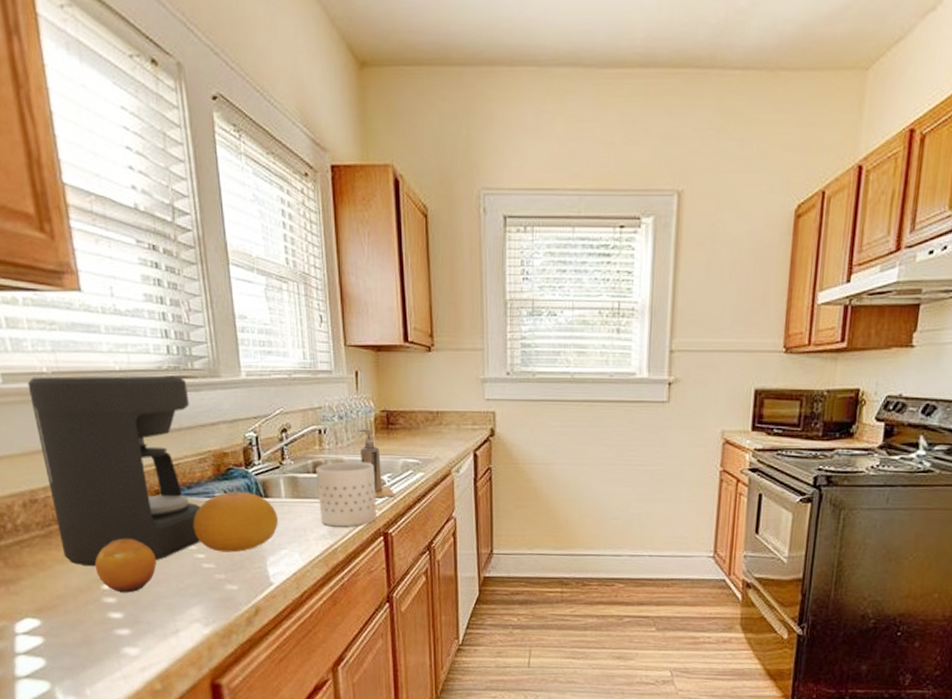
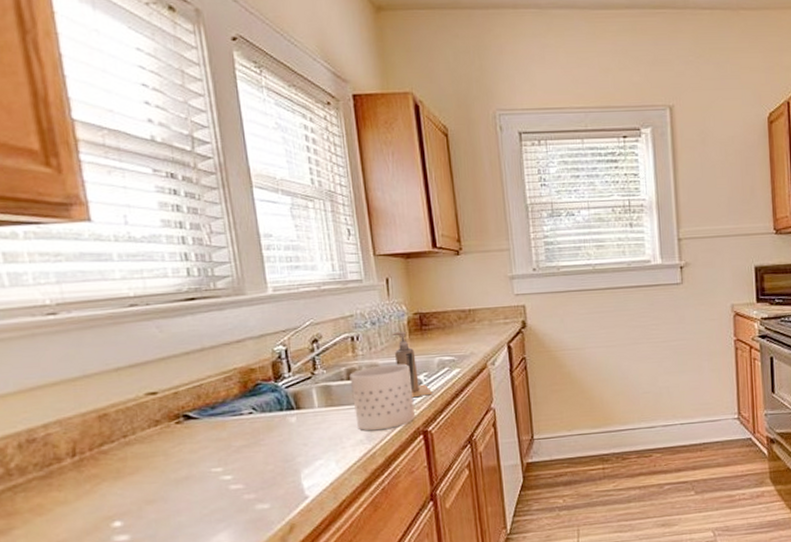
coffee maker: present [27,376,200,566] -> none [27,297,226,504]
fruit: present [94,538,156,593] -> none [104,468,177,528]
fruit: present [193,491,278,553] -> none [218,405,312,471]

